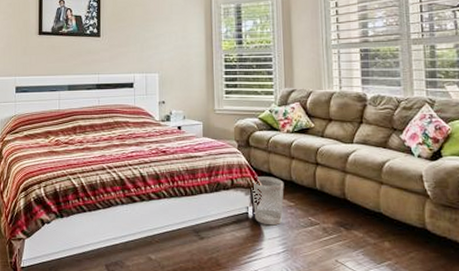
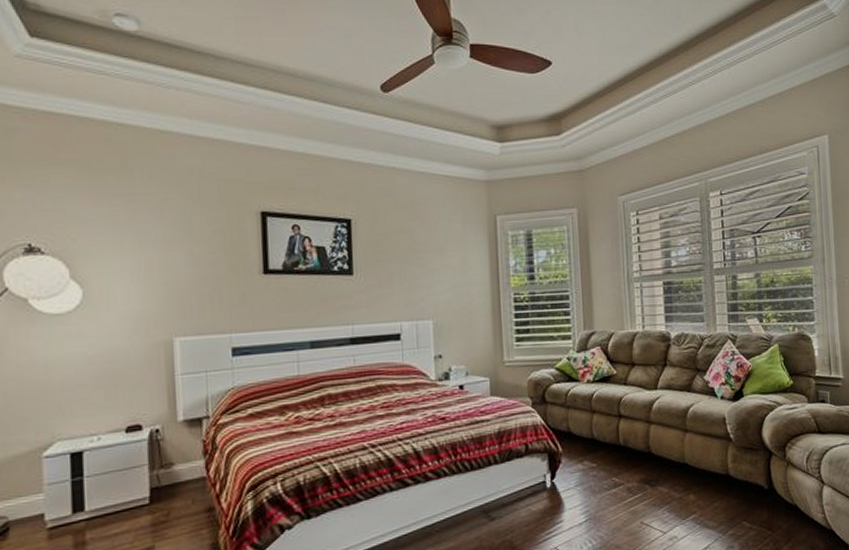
wastebasket: present [251,177,284,226] -> none [549,436,585,493]

